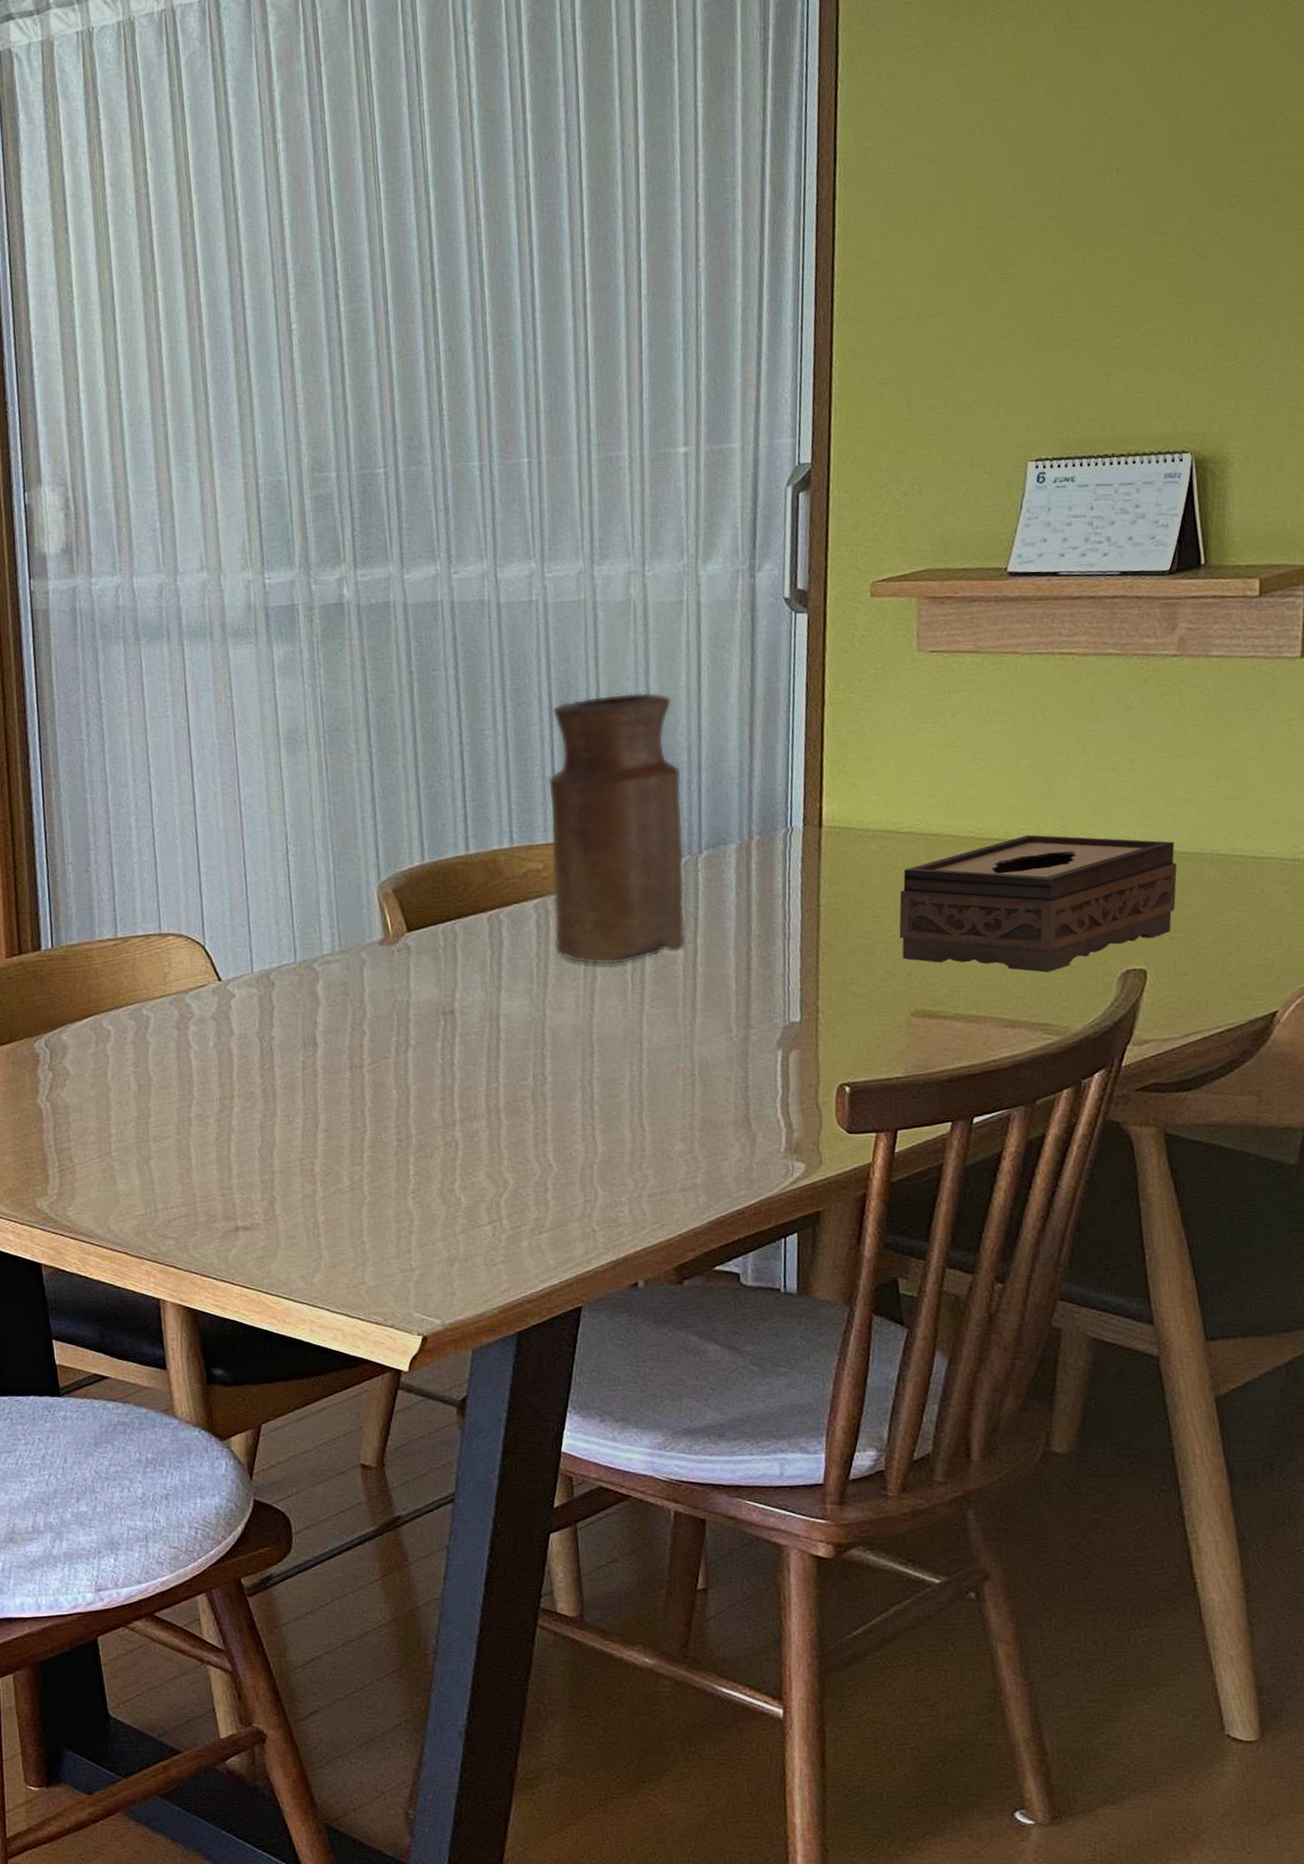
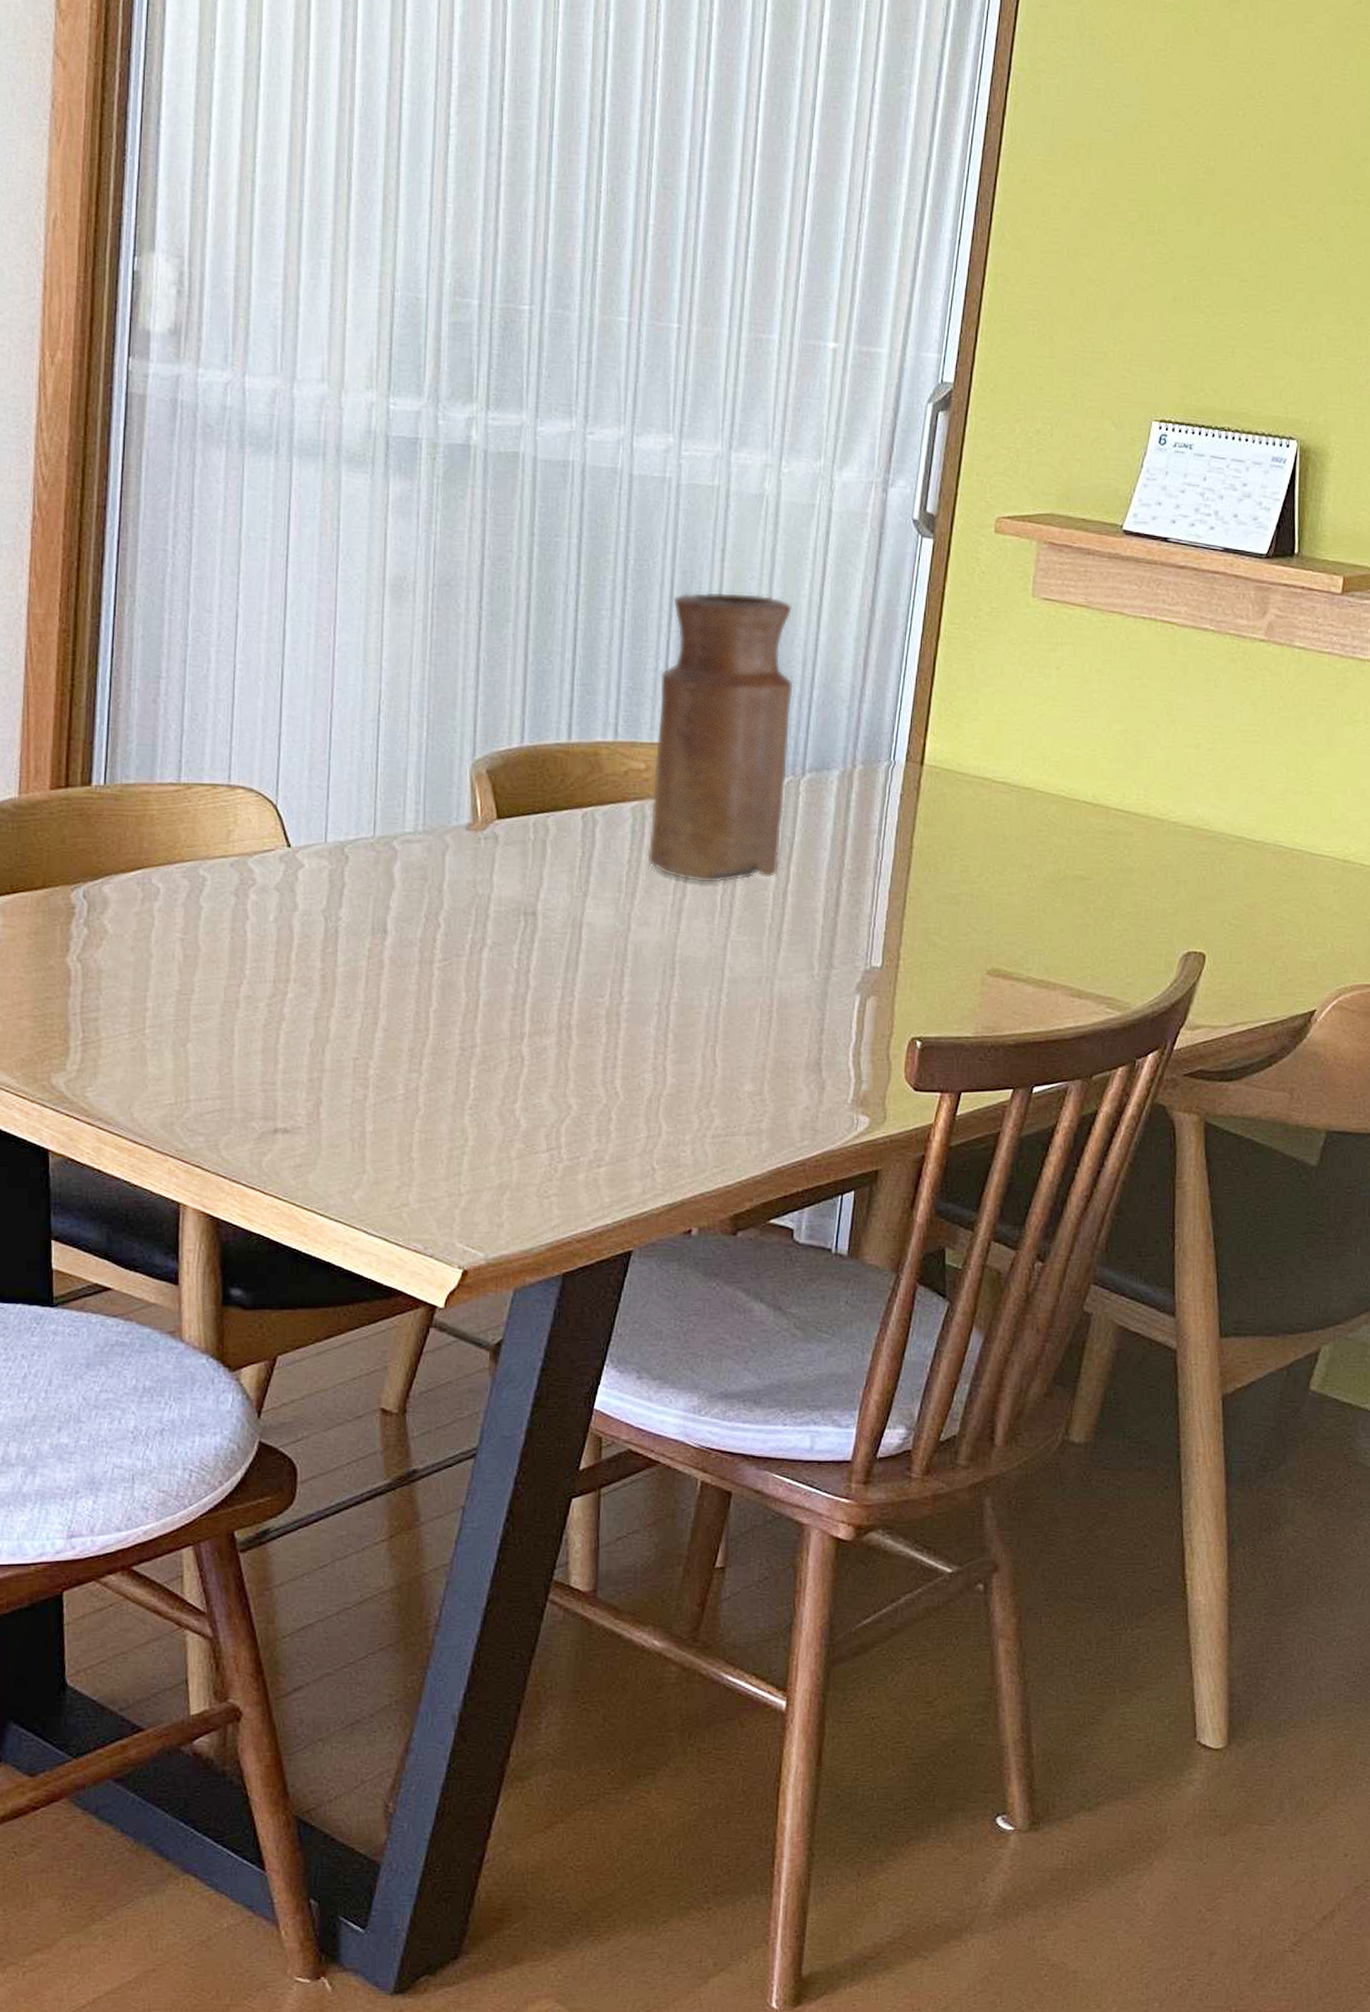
tissue box: present [899,834,1178,973] -> none [984,801,1244,945]

